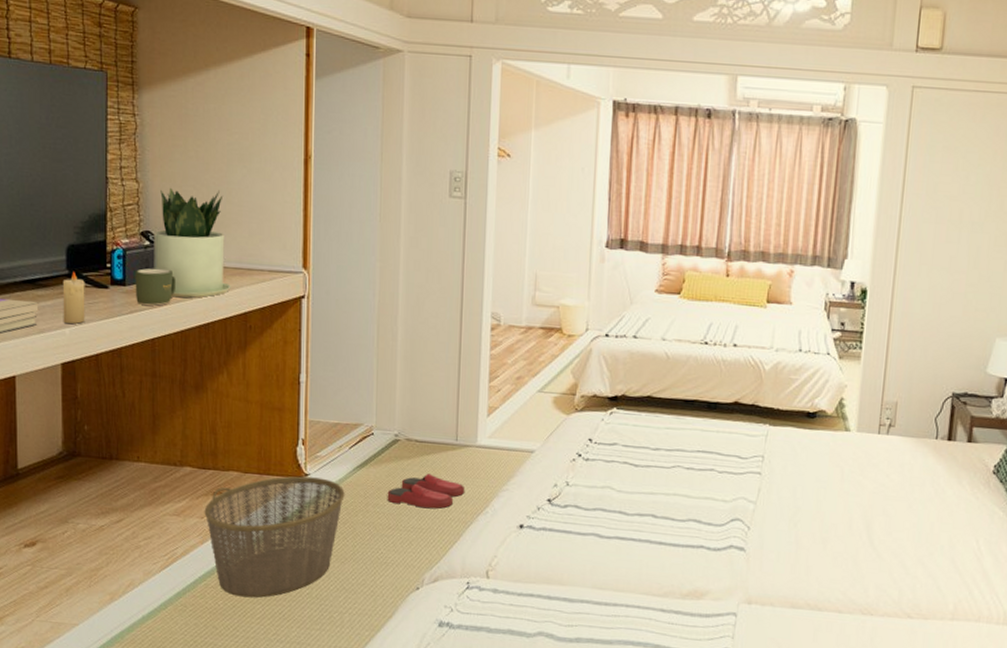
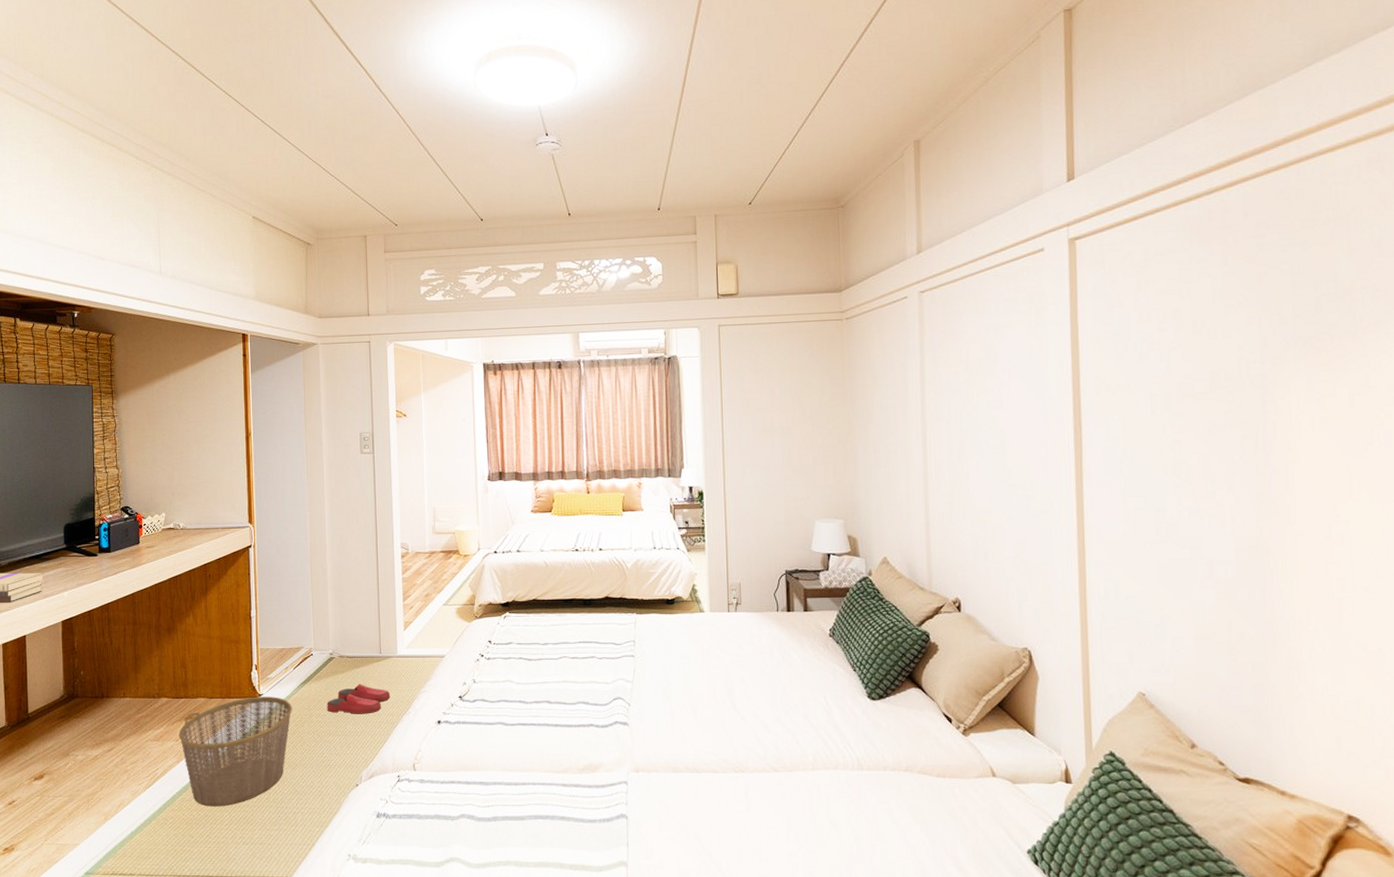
candle: present [62,271,85,324] -> none [61,545,80,588]
mug: present [135,268,175,306] -> none [117,535,150,566]
planter: present [154,187,231,298] -> none [131,468,193,558]

